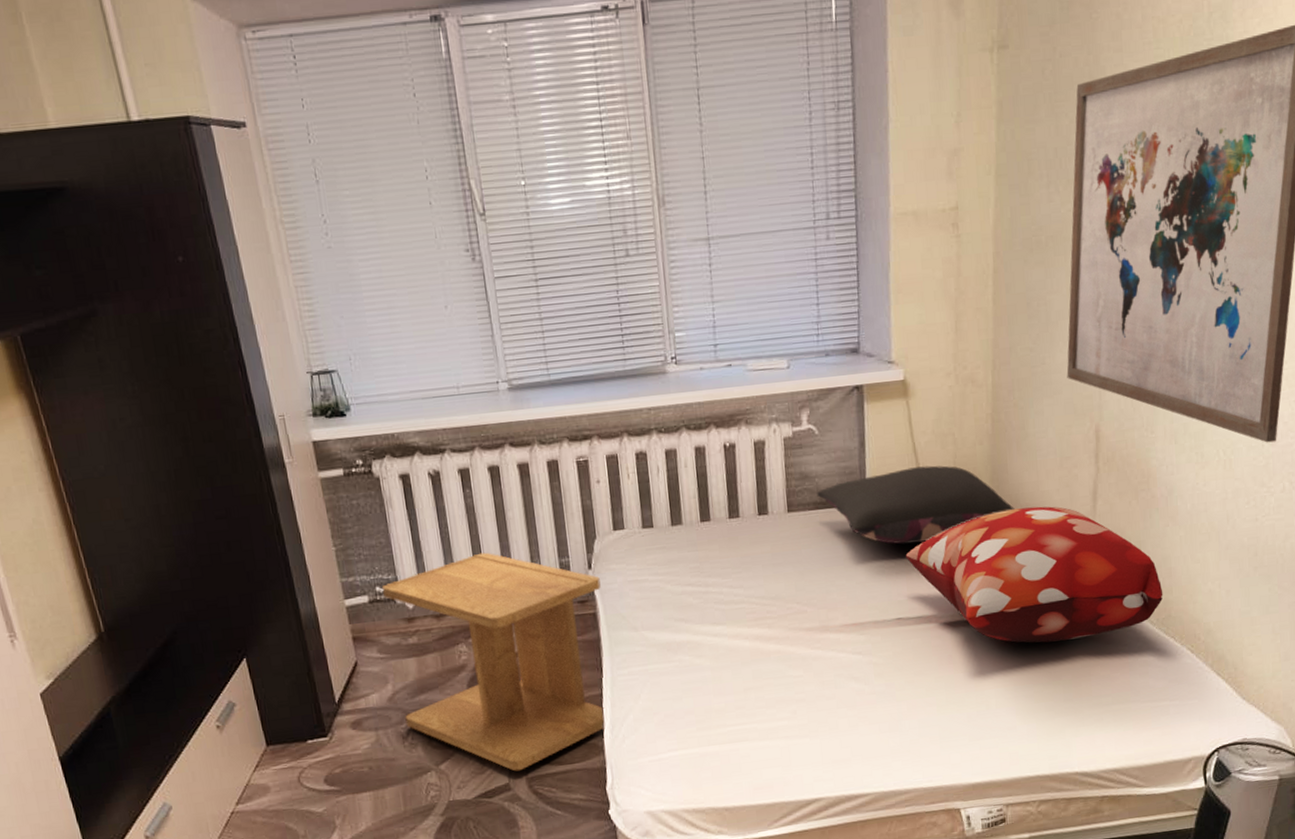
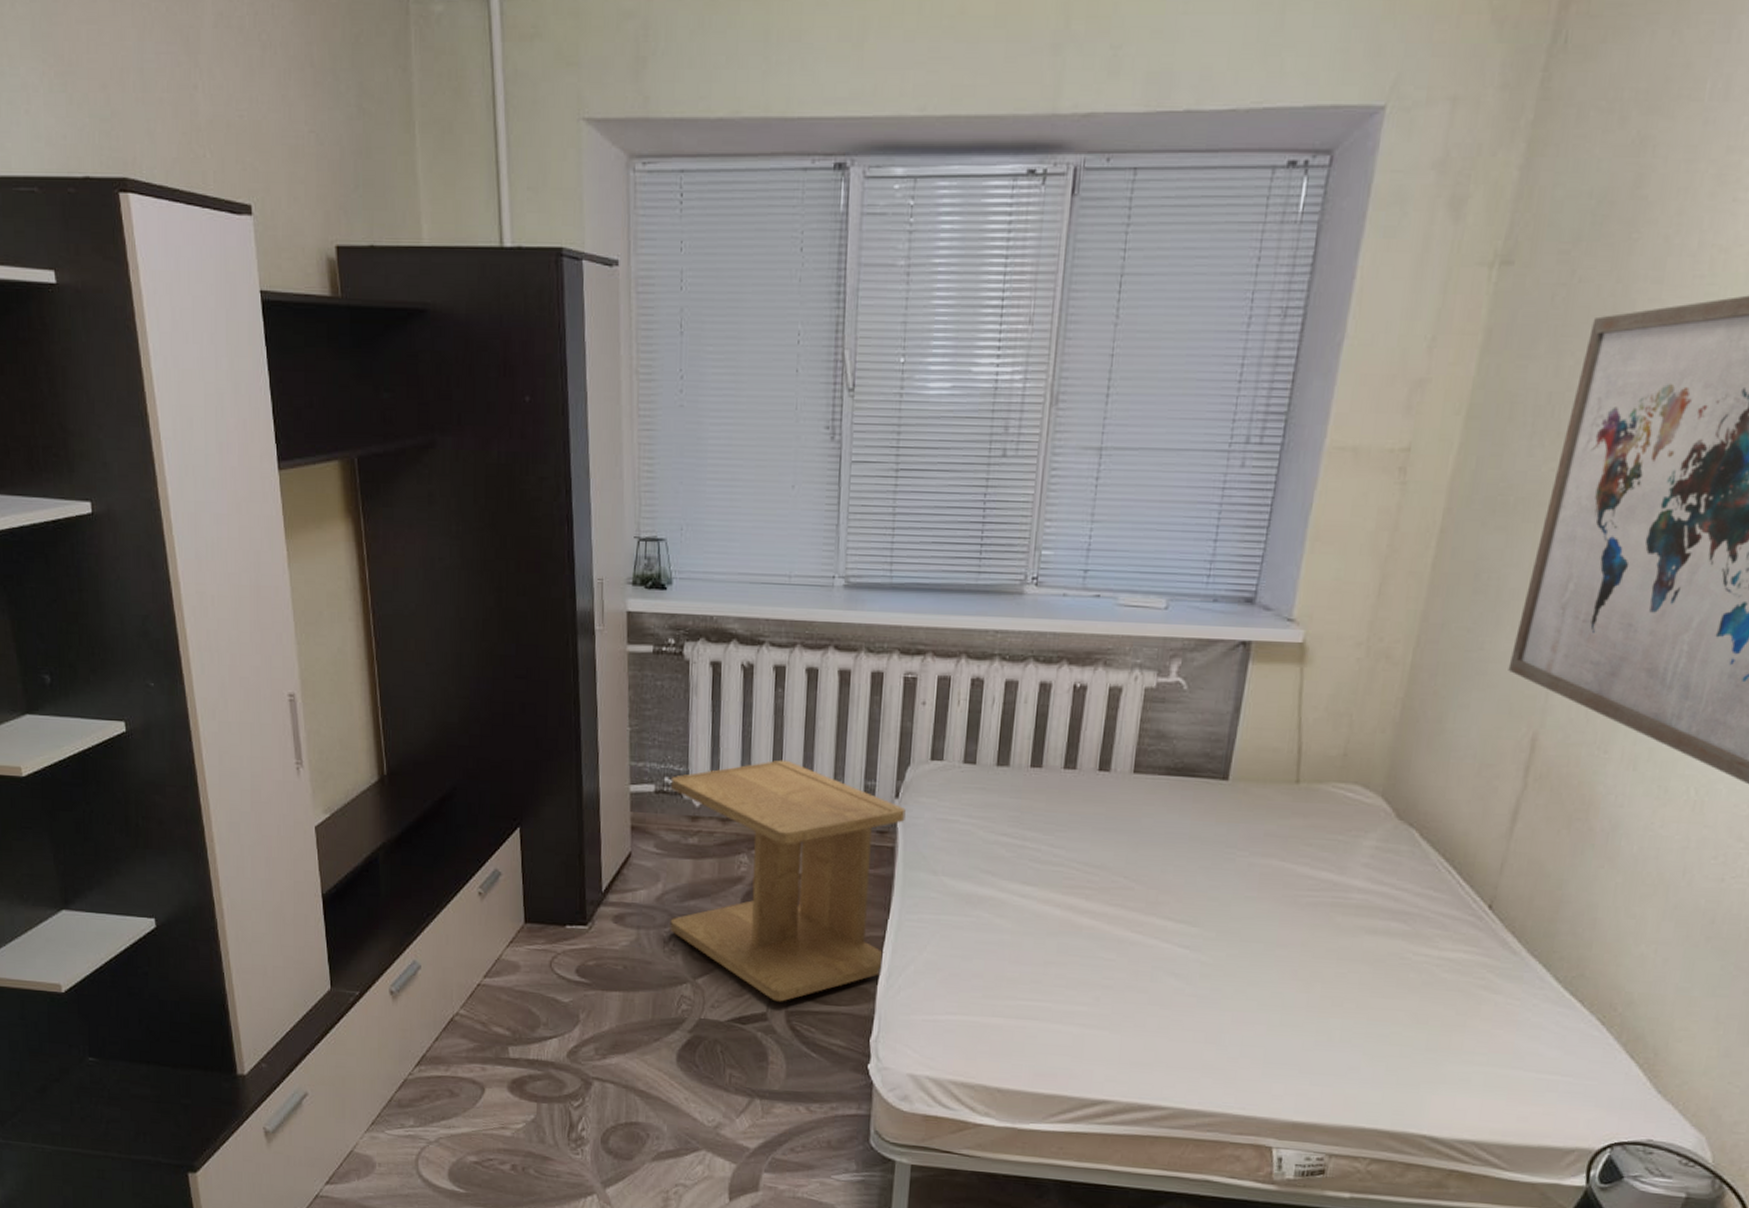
pillow: present [817,465,1015,545] -> none [1172,745,1410,835]
decorative pillow: present [905,506,1163,643] -> none [1263,814,1580,981]

